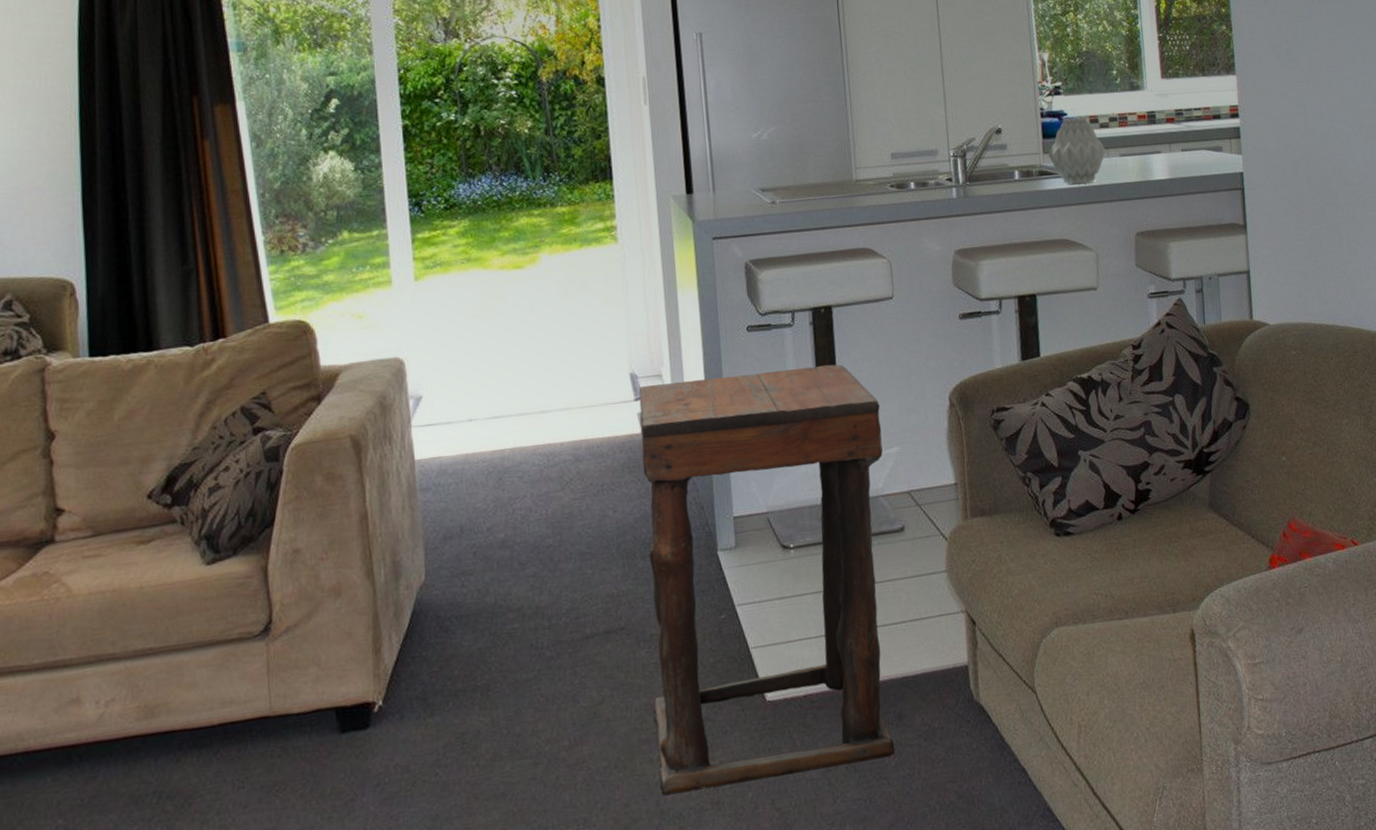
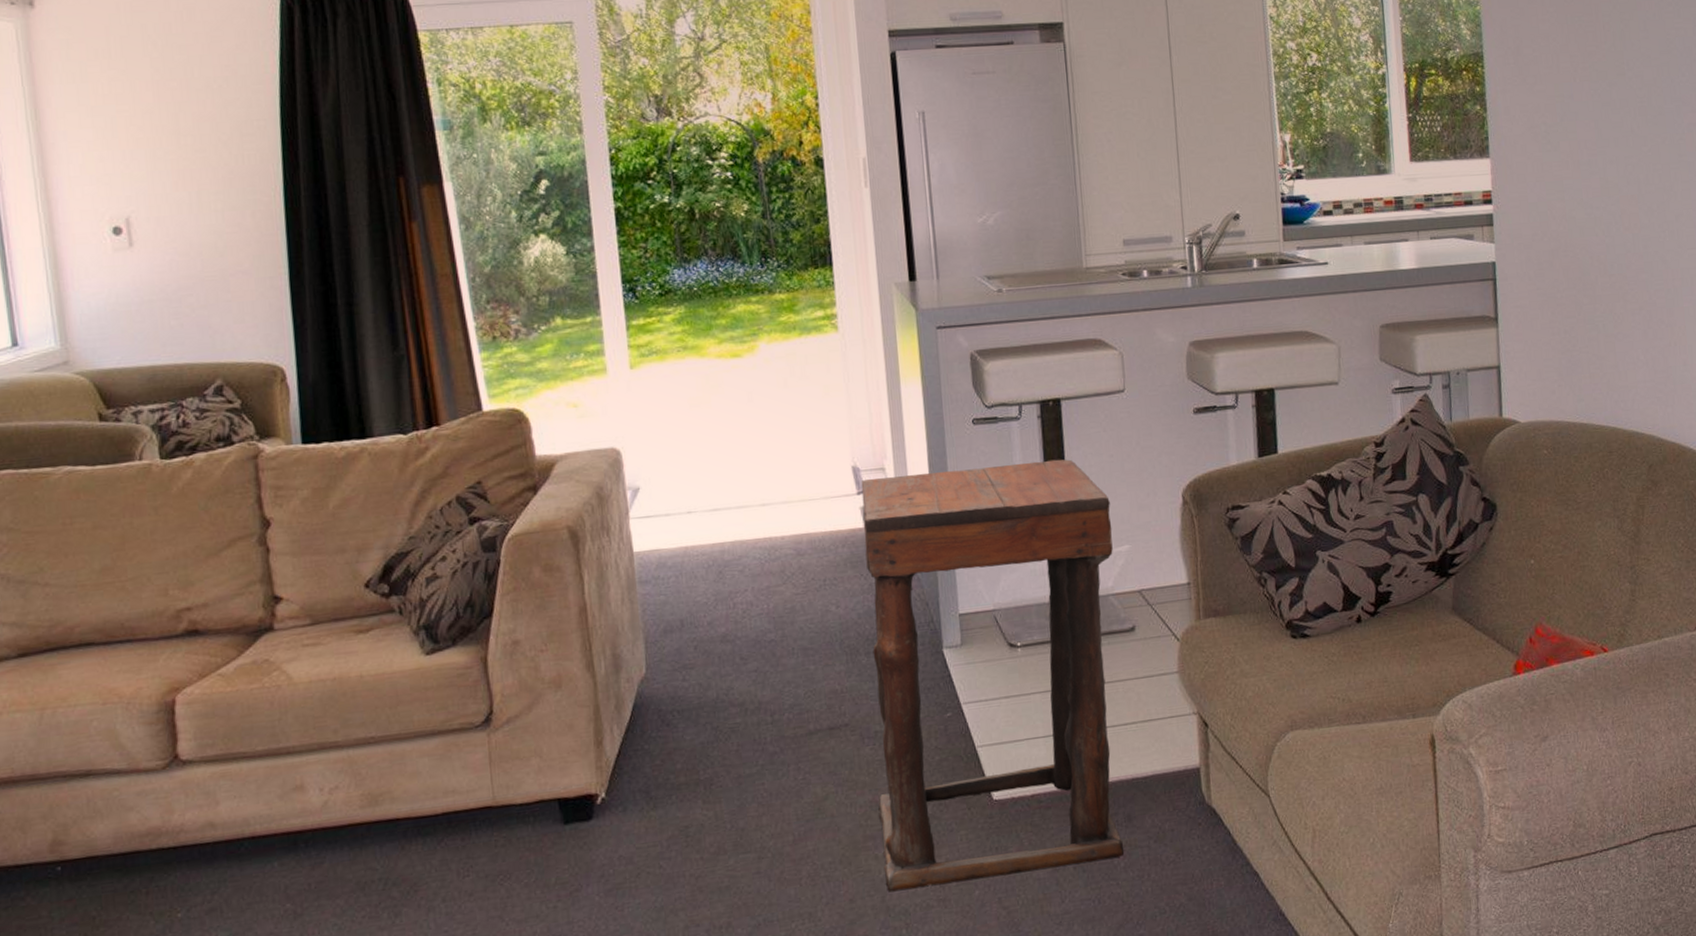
vase: present [1048,116,1106,184] -> none [1288,202,1350,274]

